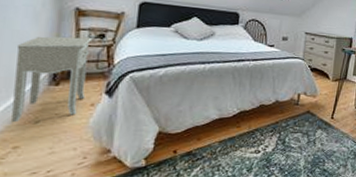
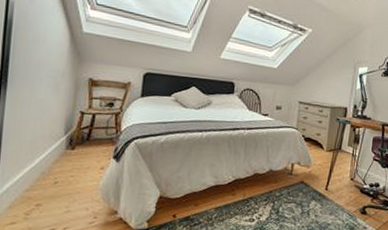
nightstand: present [11,36,93,123] -> none [35,104,103,183]

